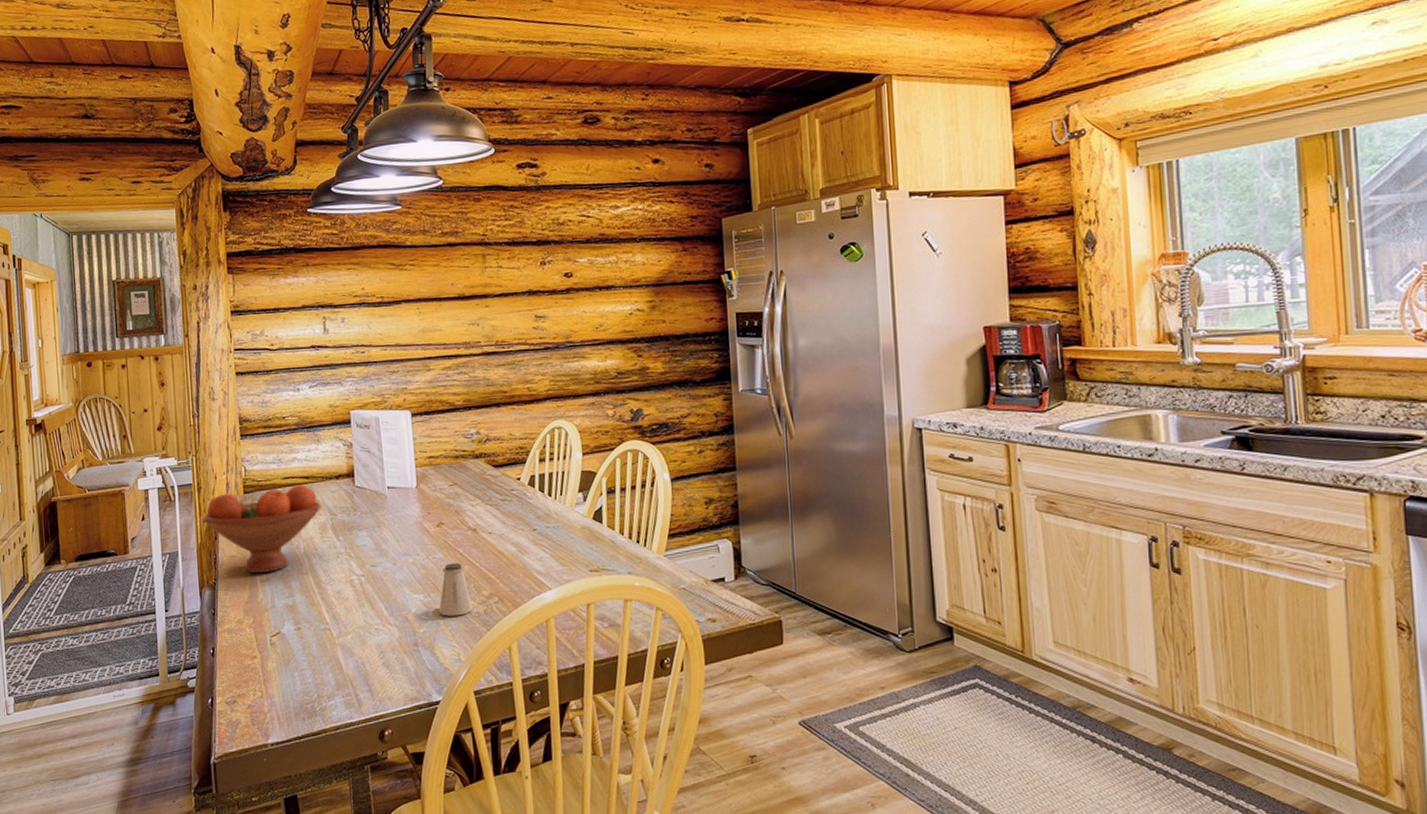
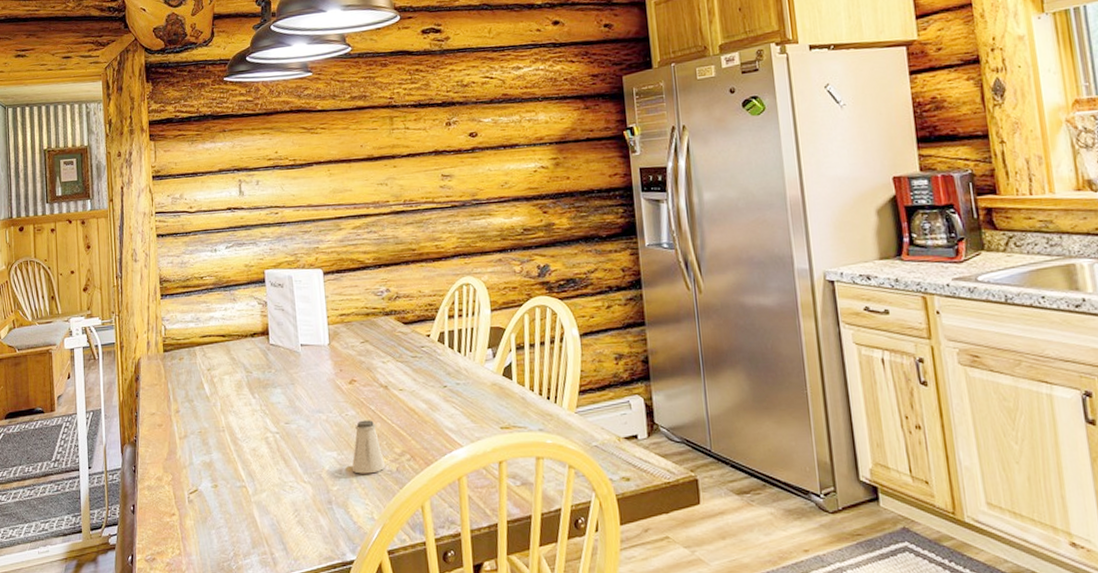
fruit bowl: present [203,485,321,574] -> none [125,343,237,431]

